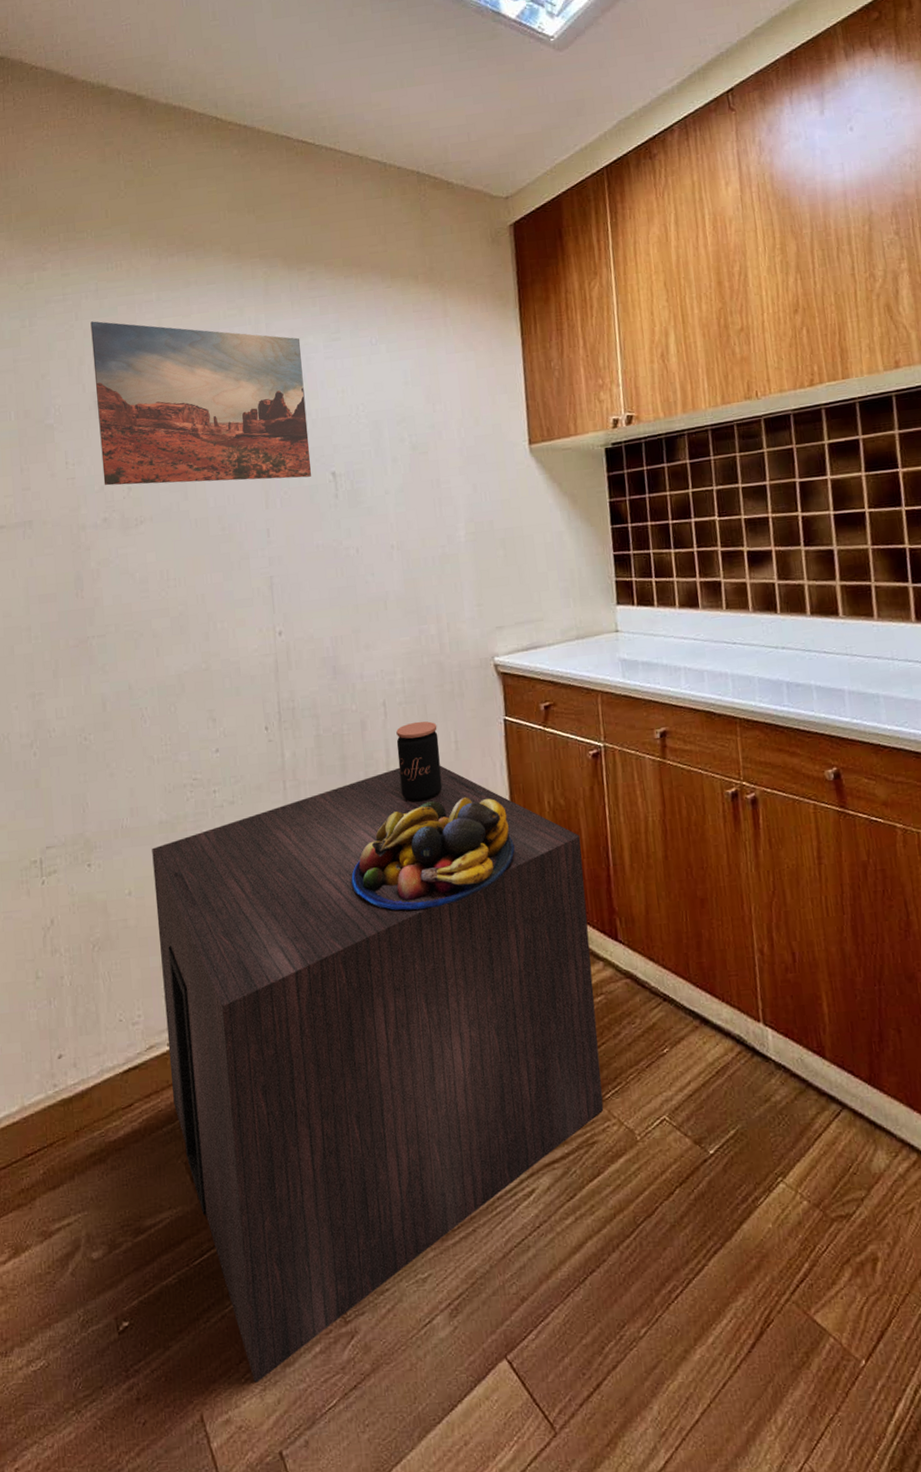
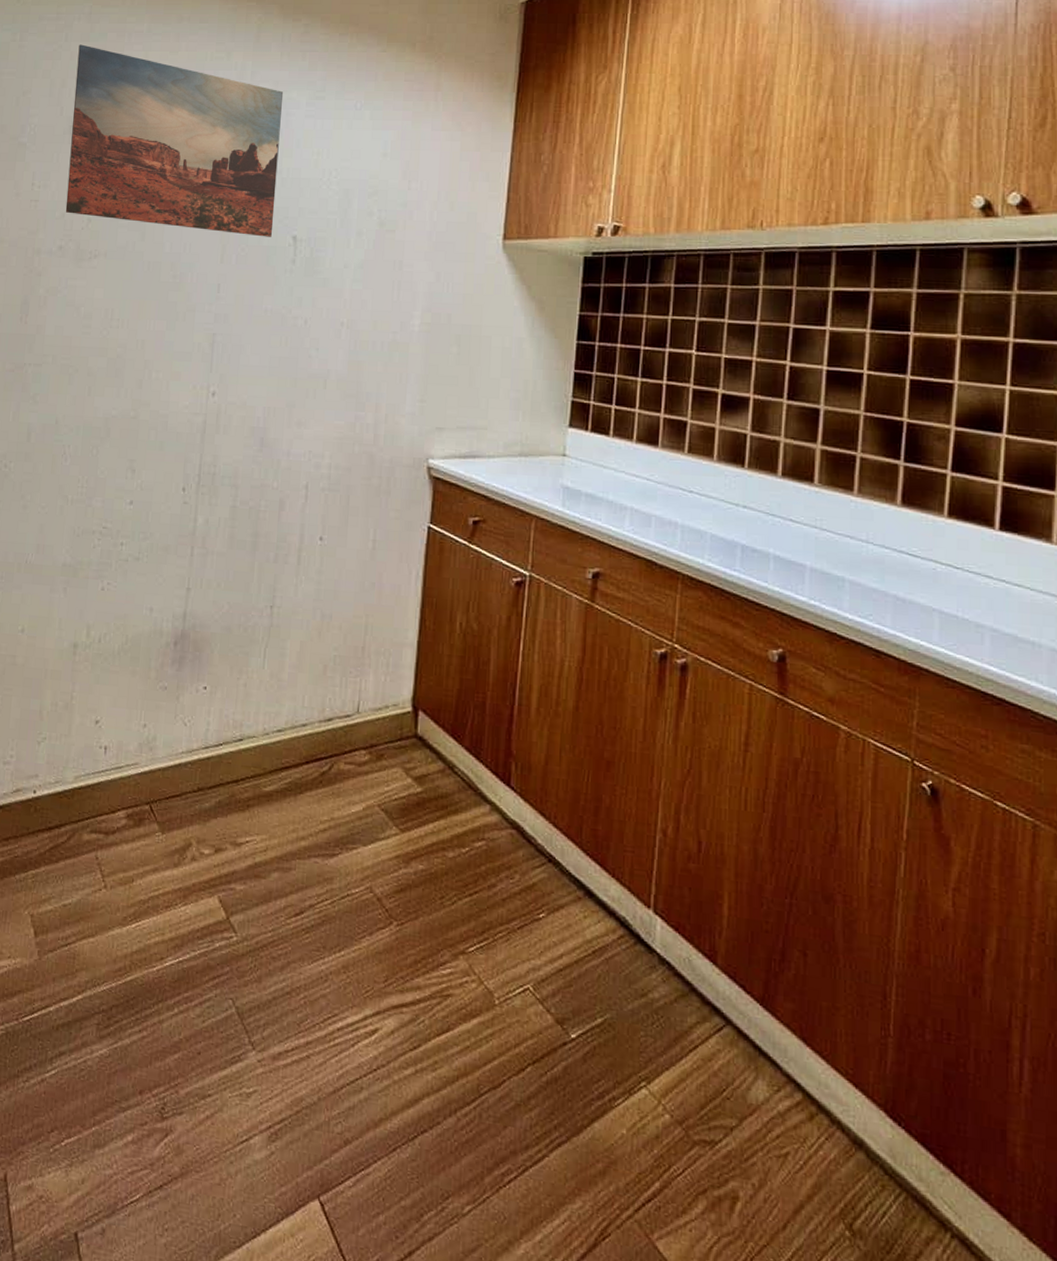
storage cabinet: present [152,765,604,1383] -> none [30,556,488,1157]
fruit bowl: present [351,796,515,910] -> none [243,598,417,710]
coffee jar: present [396,721,442,802] -> none [309,511,357,597]

